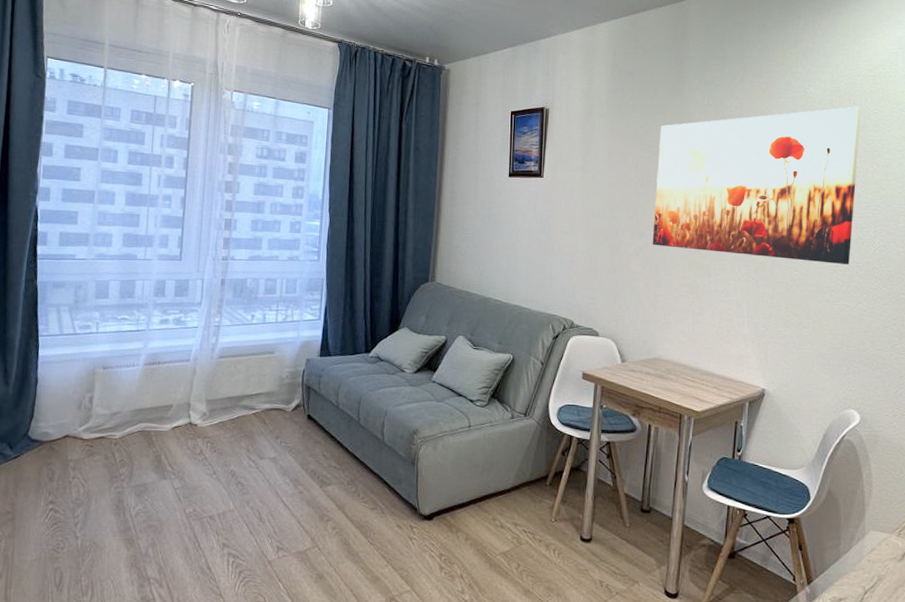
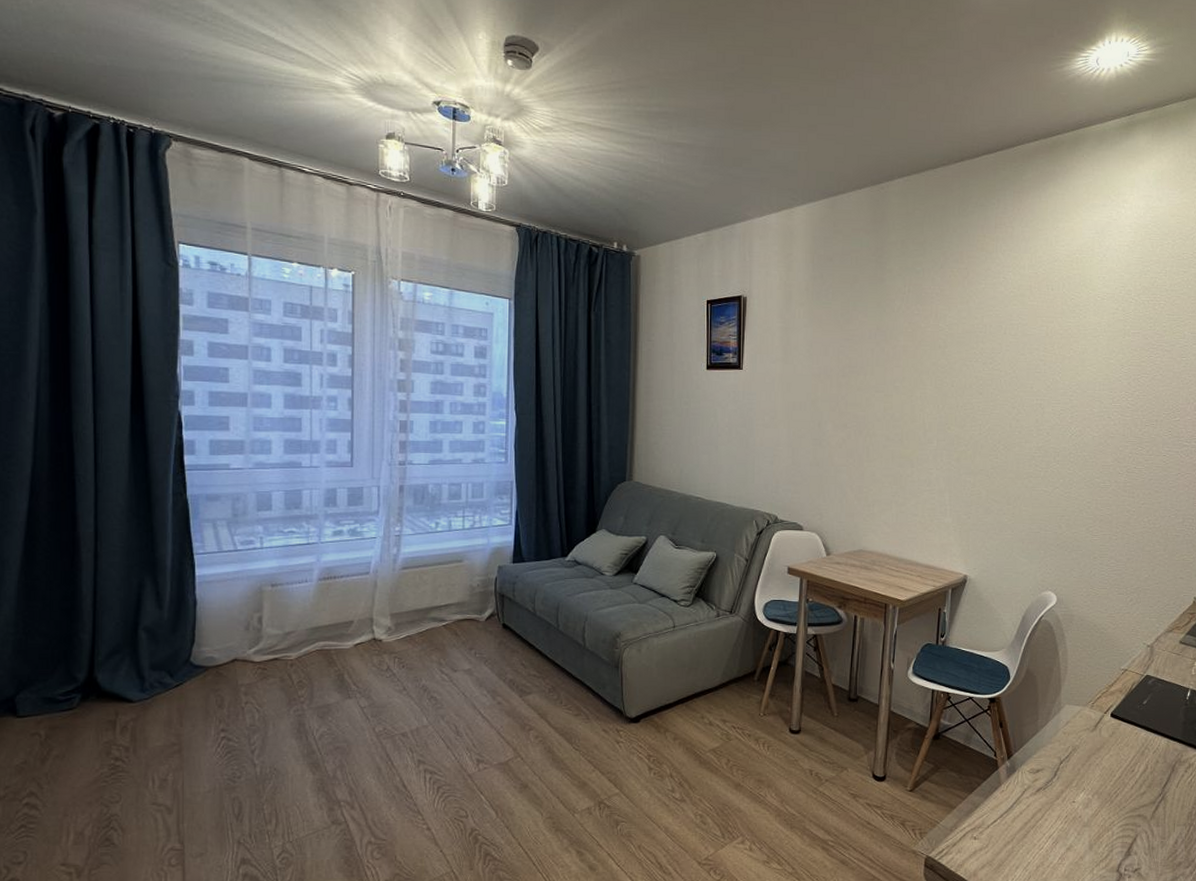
wall art: present [652,106,861,265] -> none [855,292,1059,451]

